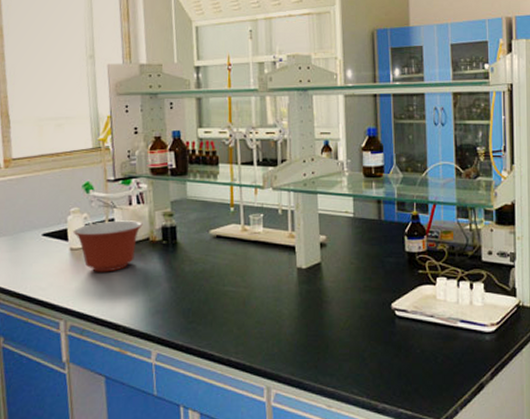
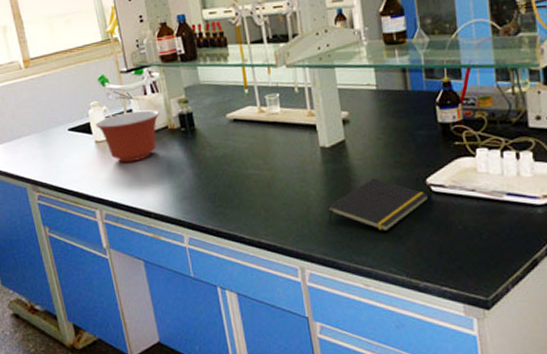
notepad: none [298,301,393,353] -> present [327,178,429,232]

